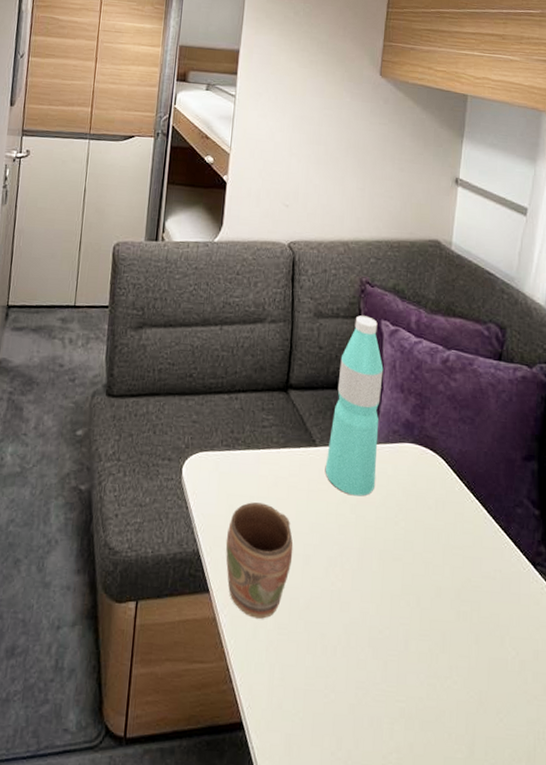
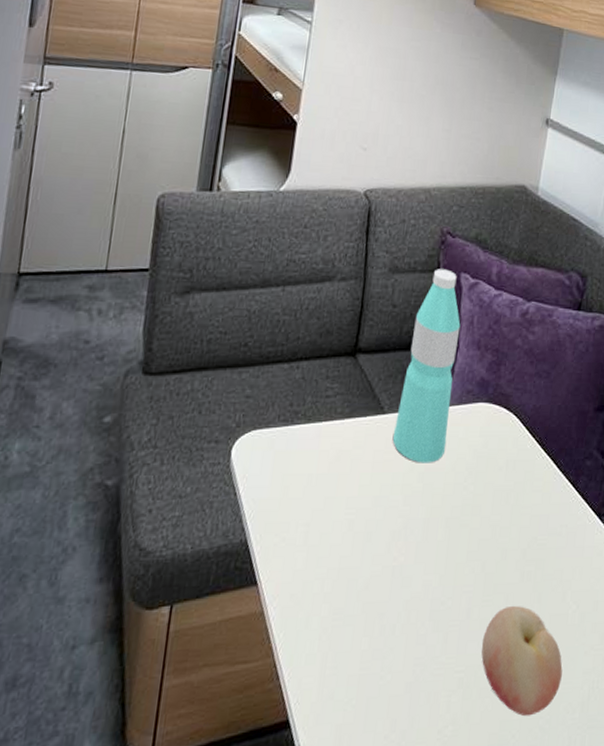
mug: present [225,502,294,619] -> none [278,481,354,607]
fruit: none [421,643,505,757] -> present [481,605,563,717]

